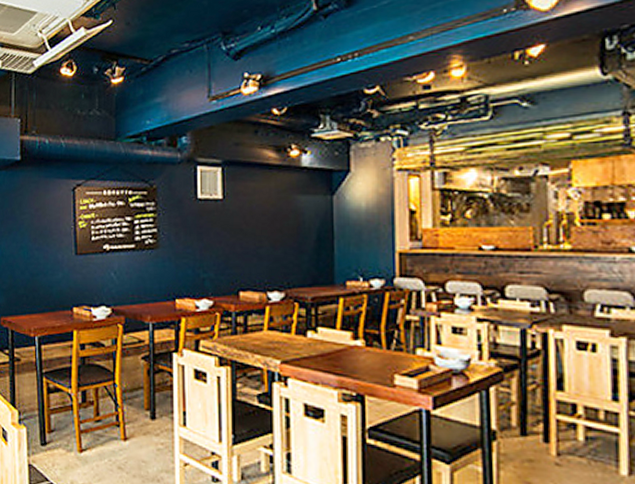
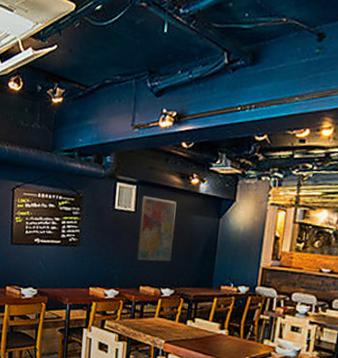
wall art: none [230,178,276,259] -> present [136,196,177,262]

